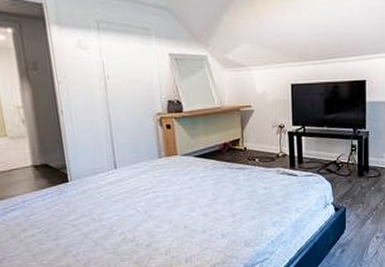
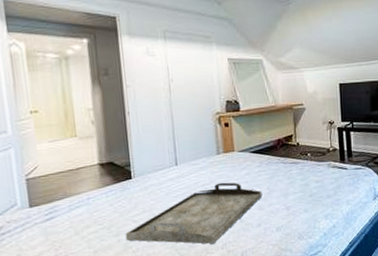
serving tray: none [64,187,207,250] -> present [125,182,262,244]

